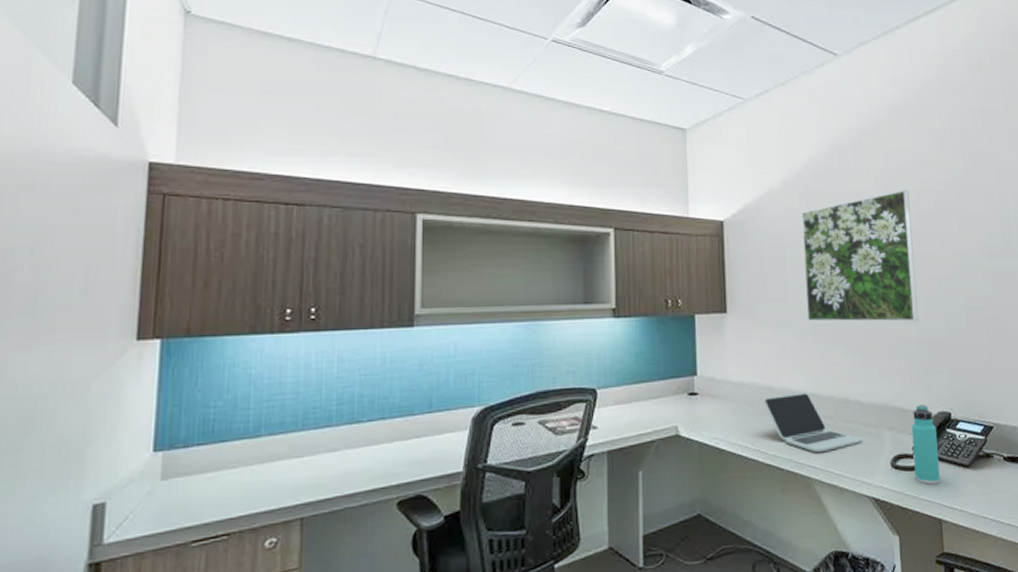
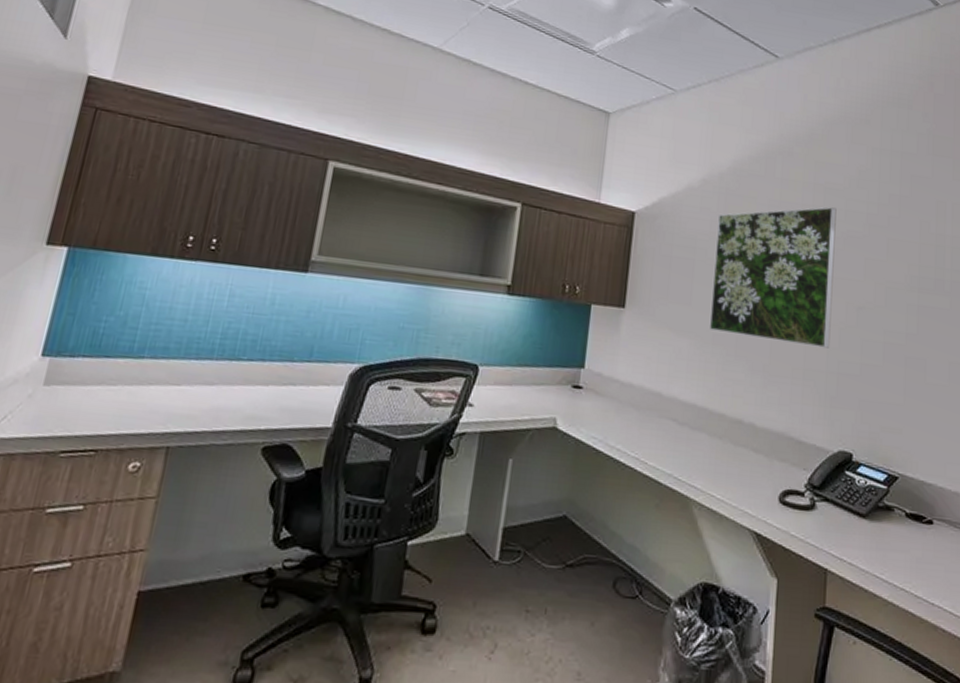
laptop: present [764,392,863,453] -> none [650,403,752,473]
thermos bottle: present [911,405,940,485] -> none [803,439,834,529]

